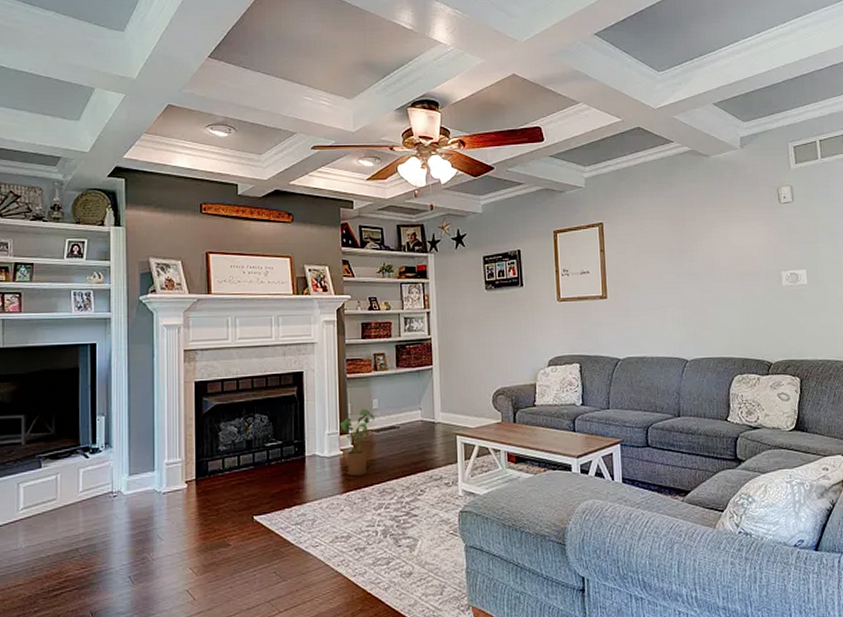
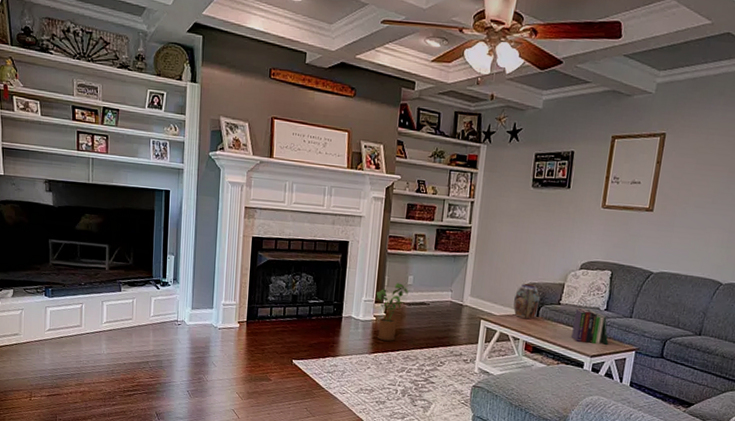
vase: none [487,389,515,428] -> present [513,284,540,320]
books: none [552,406,592,444] -> present [571,307,609,346]

